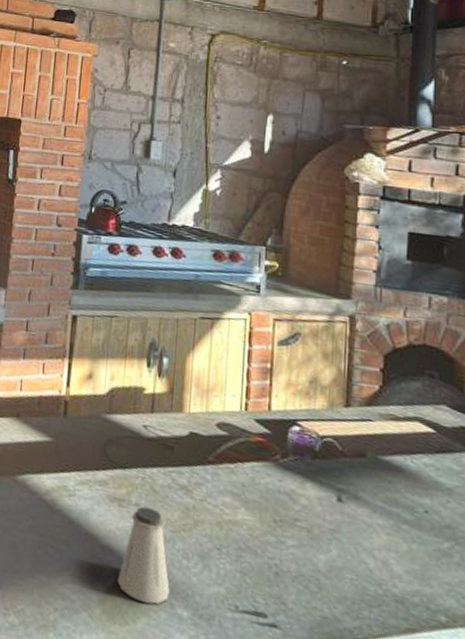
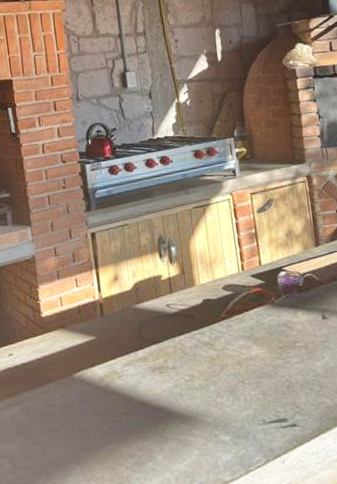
saltshaker: present [117,506,170,604] -> none [170,366,212,441]

